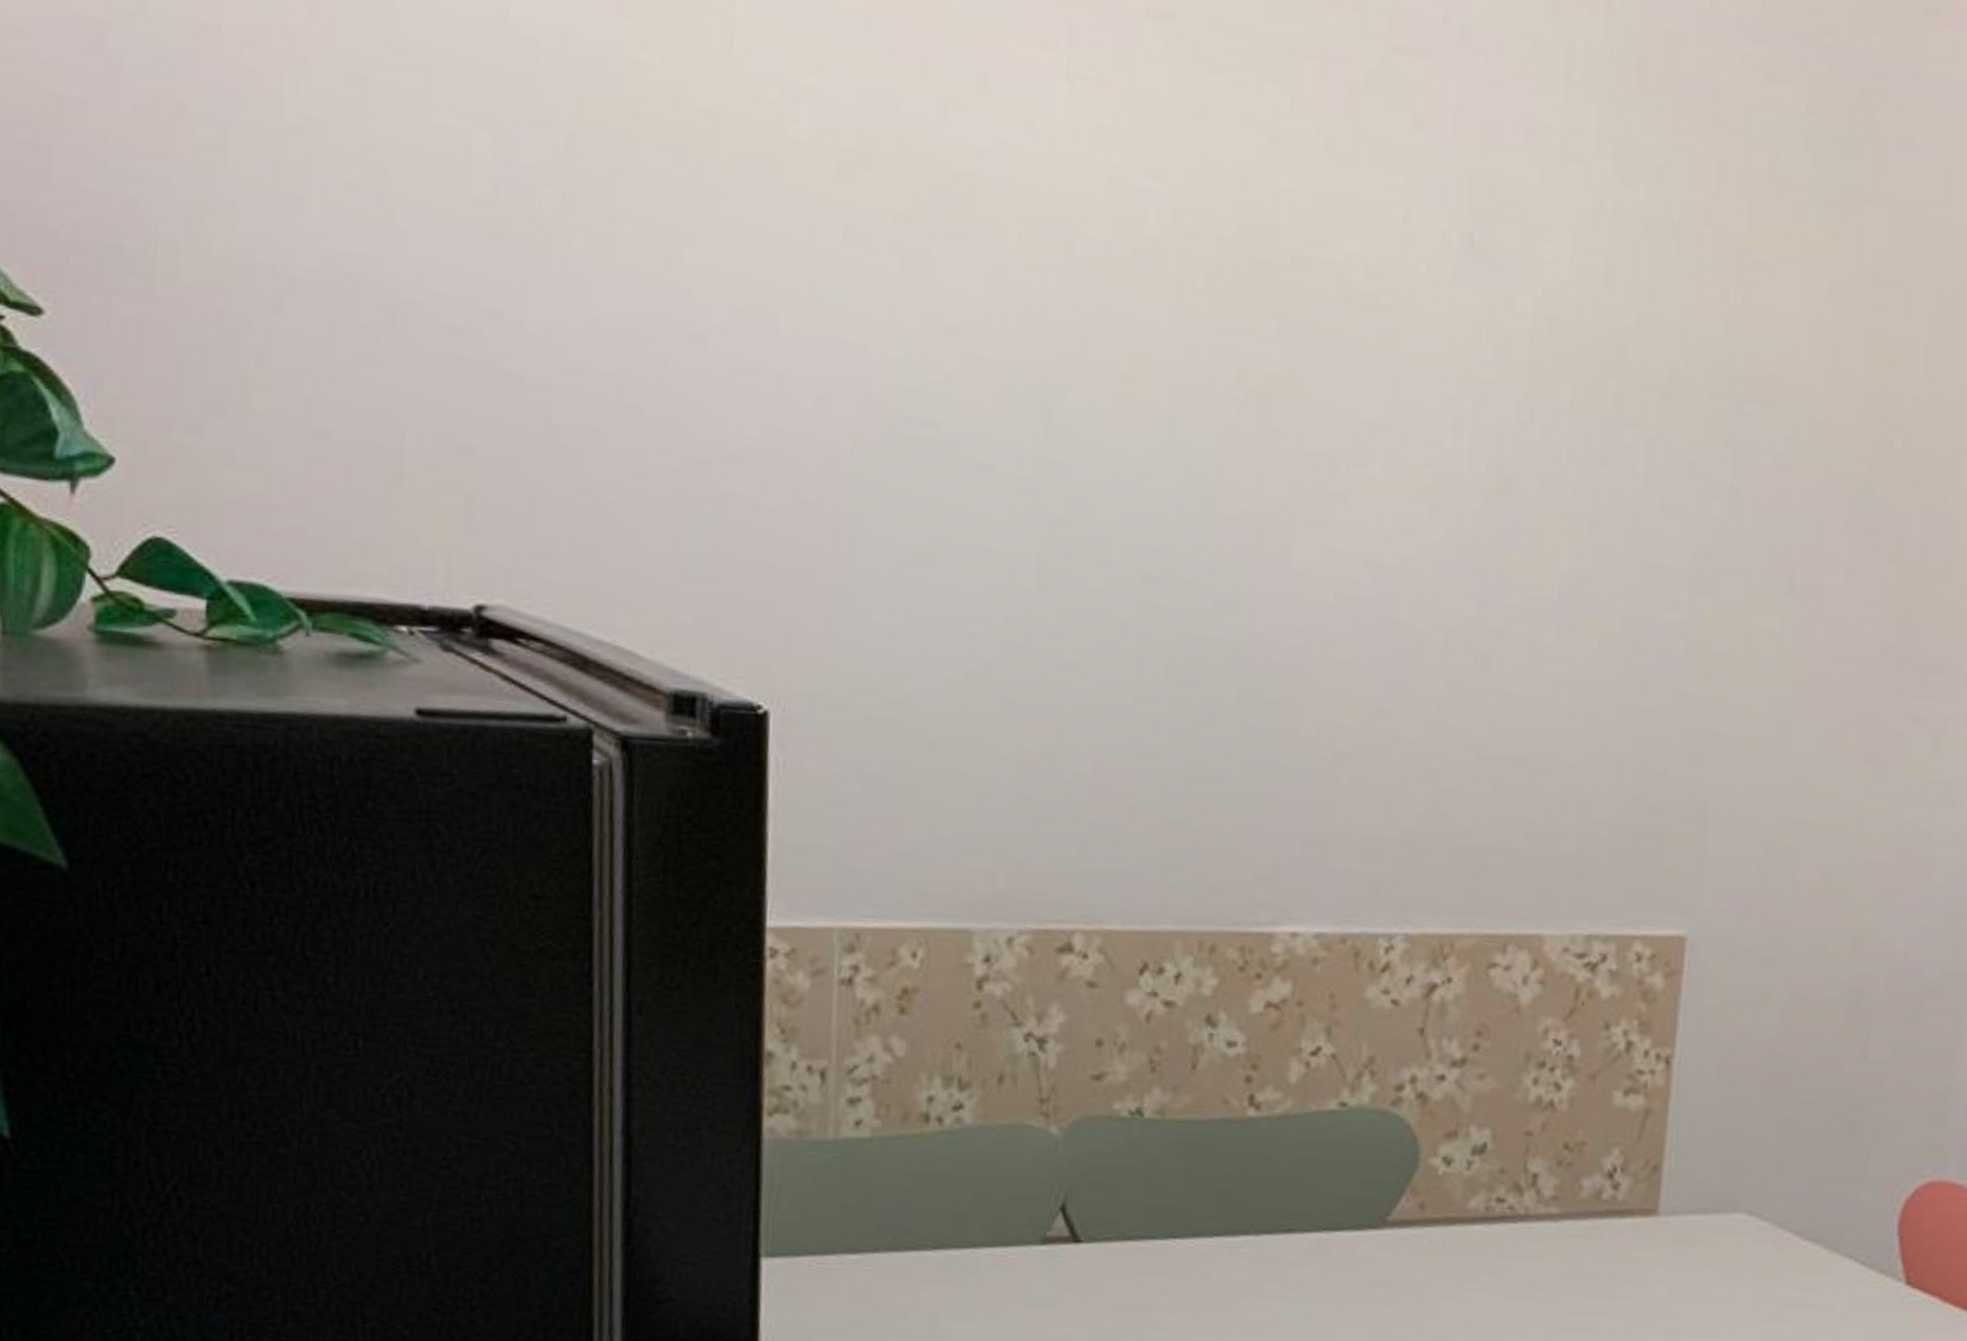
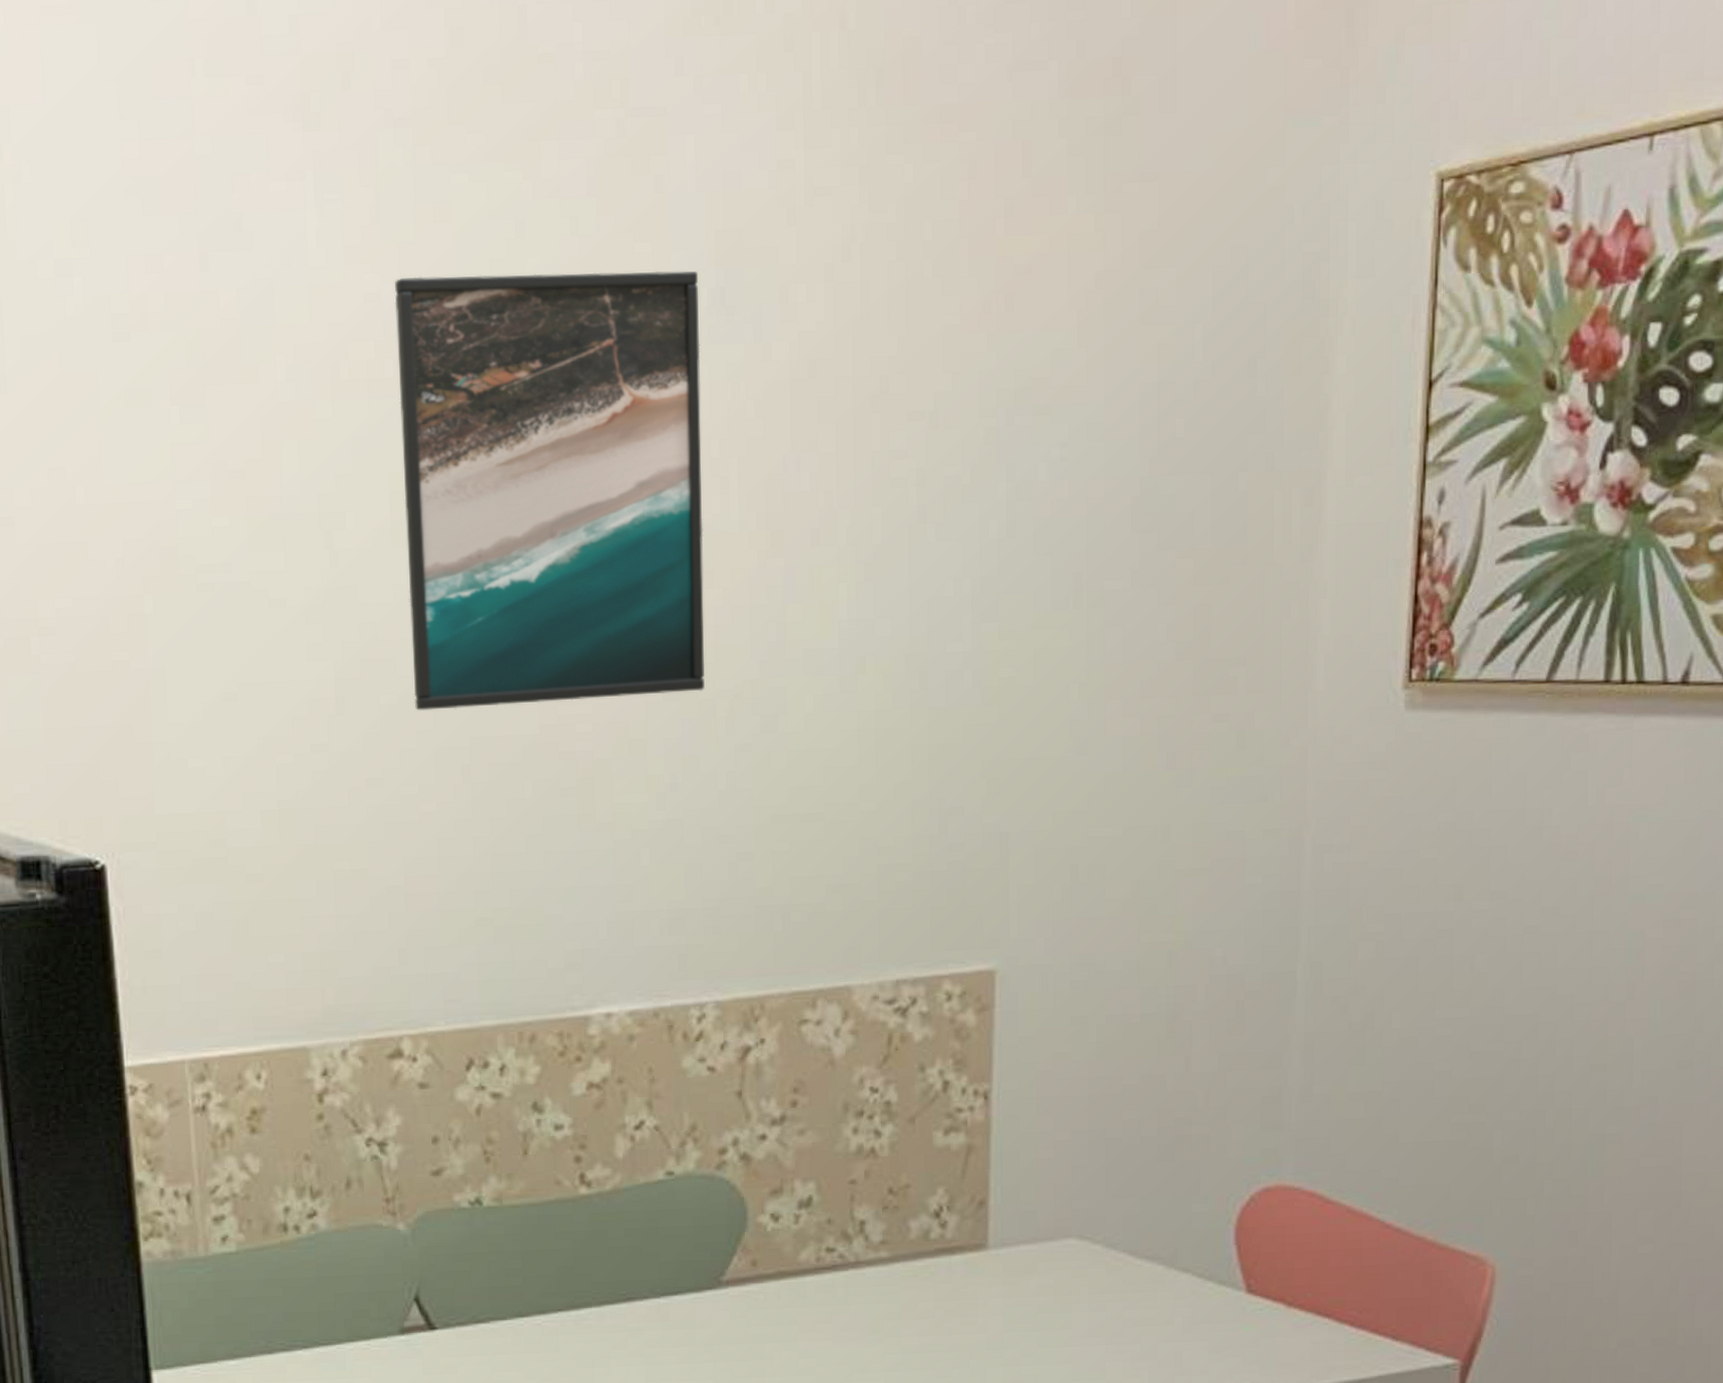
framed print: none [1120,166,1448,622] -> present [394,270,705,711]

